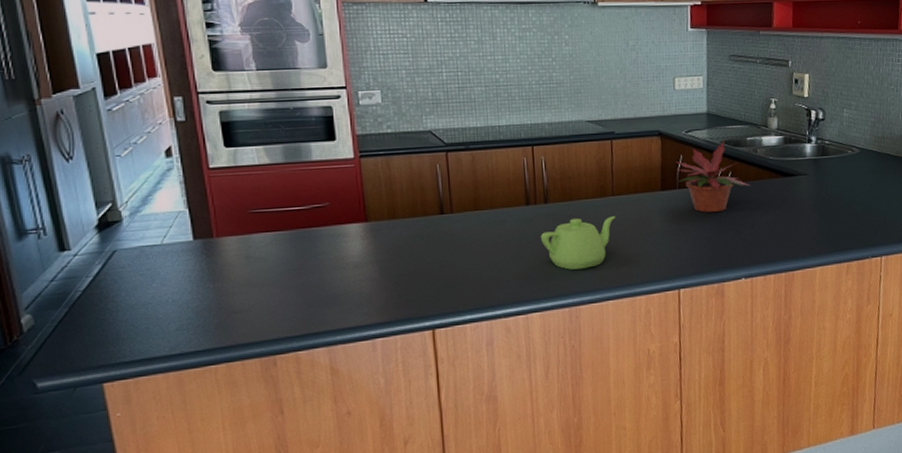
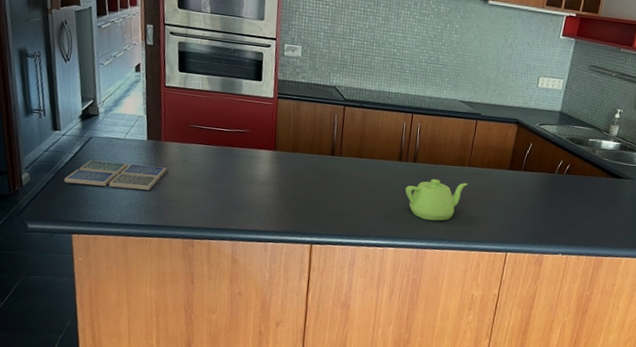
drink coaster: none [83,270,226,317] -> present [64,160,167,190]
potted plant: present [676,139,750,213] -> none [525,137,583,197]

